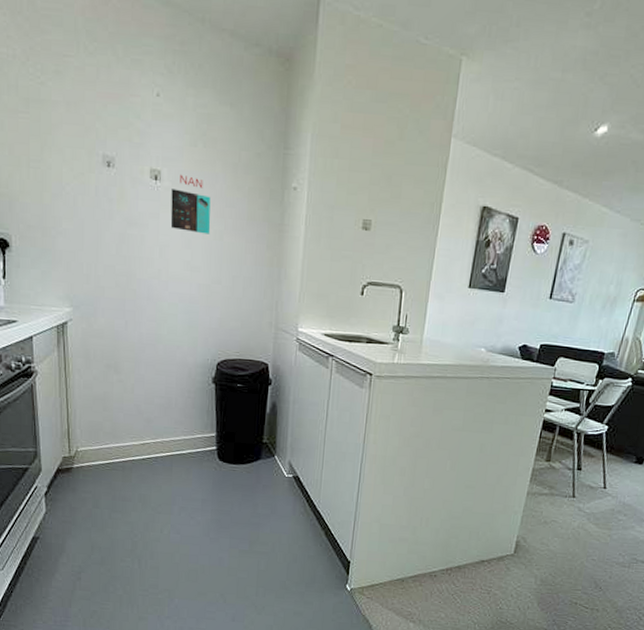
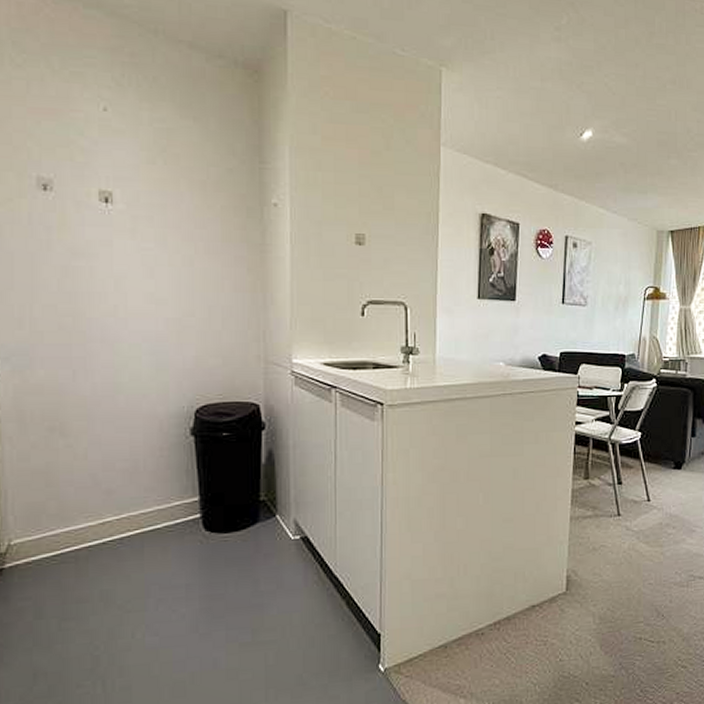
calendar: present [170,174,211,235] -> none [126,194,178,261]

